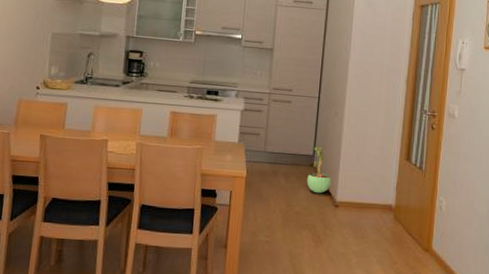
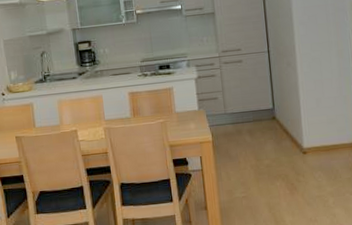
potted plant: present [307,146,331,194] -> none [271,99,296,144]

